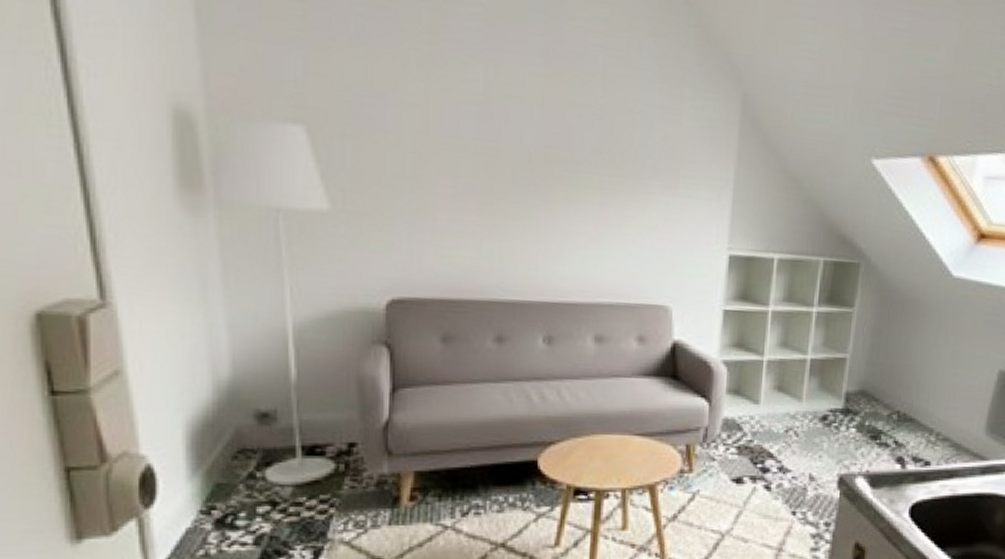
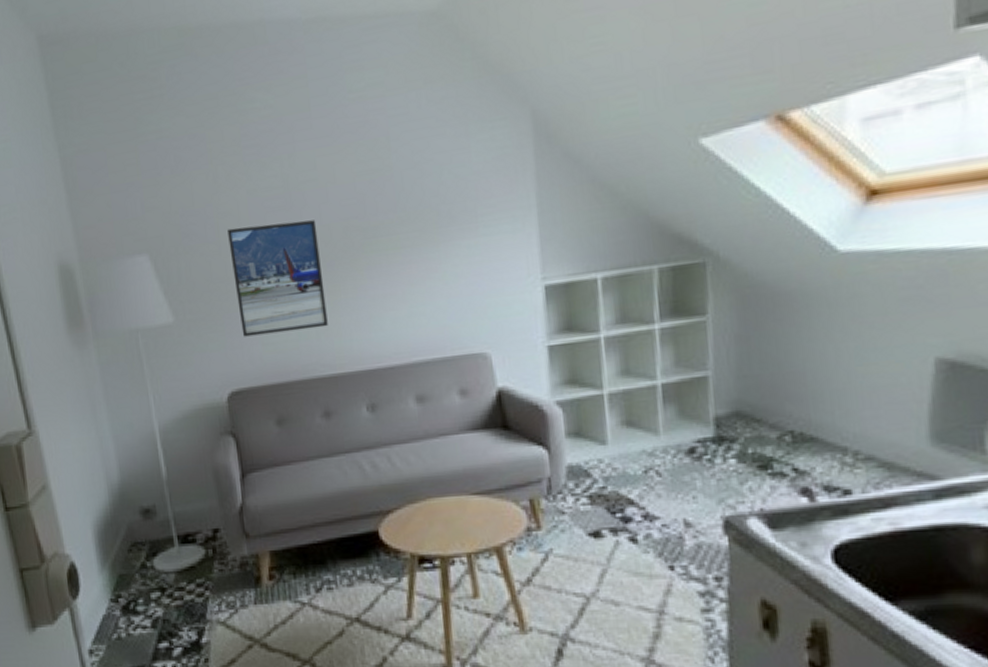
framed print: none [411,122,516,251] -> present [227,220,328,337]

